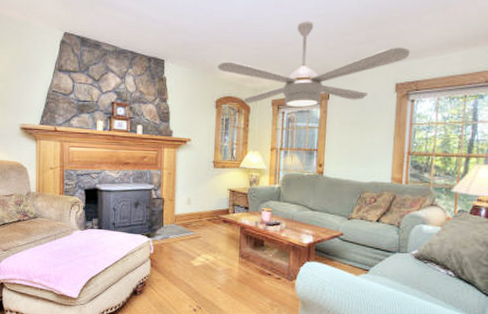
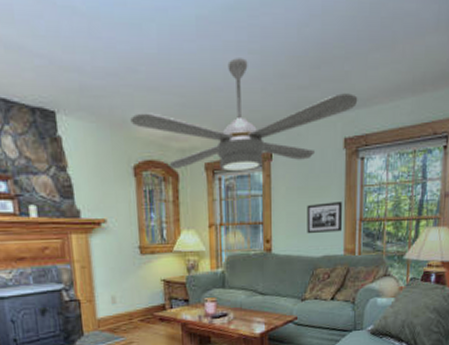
picture frame: none [357,136,391,162] -> present [307,202,342,234]

